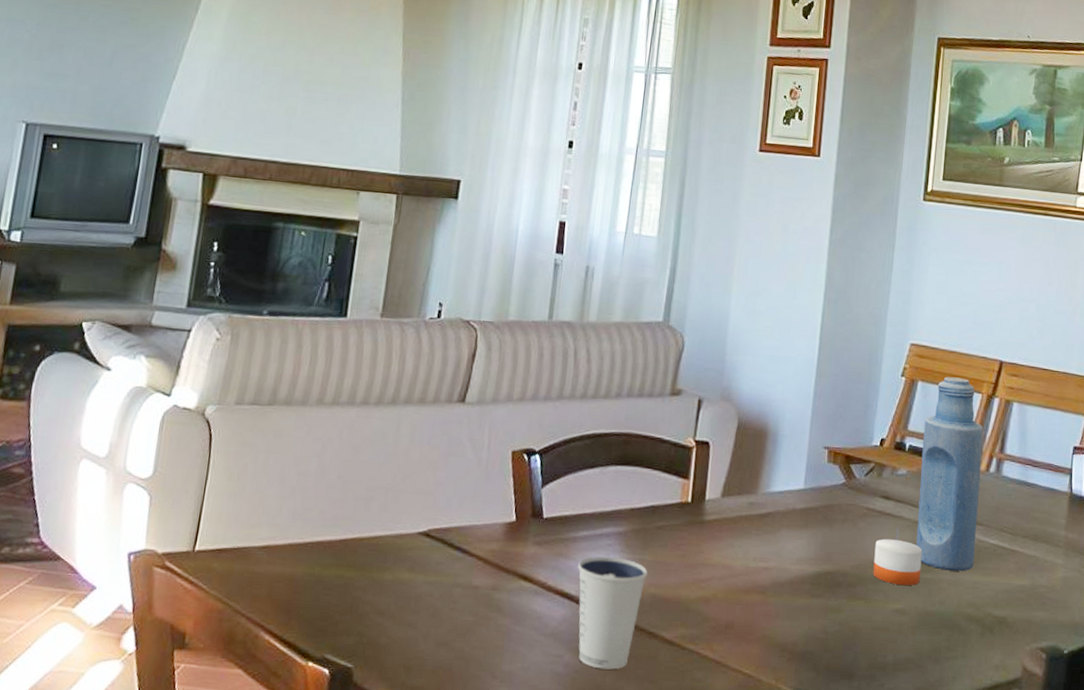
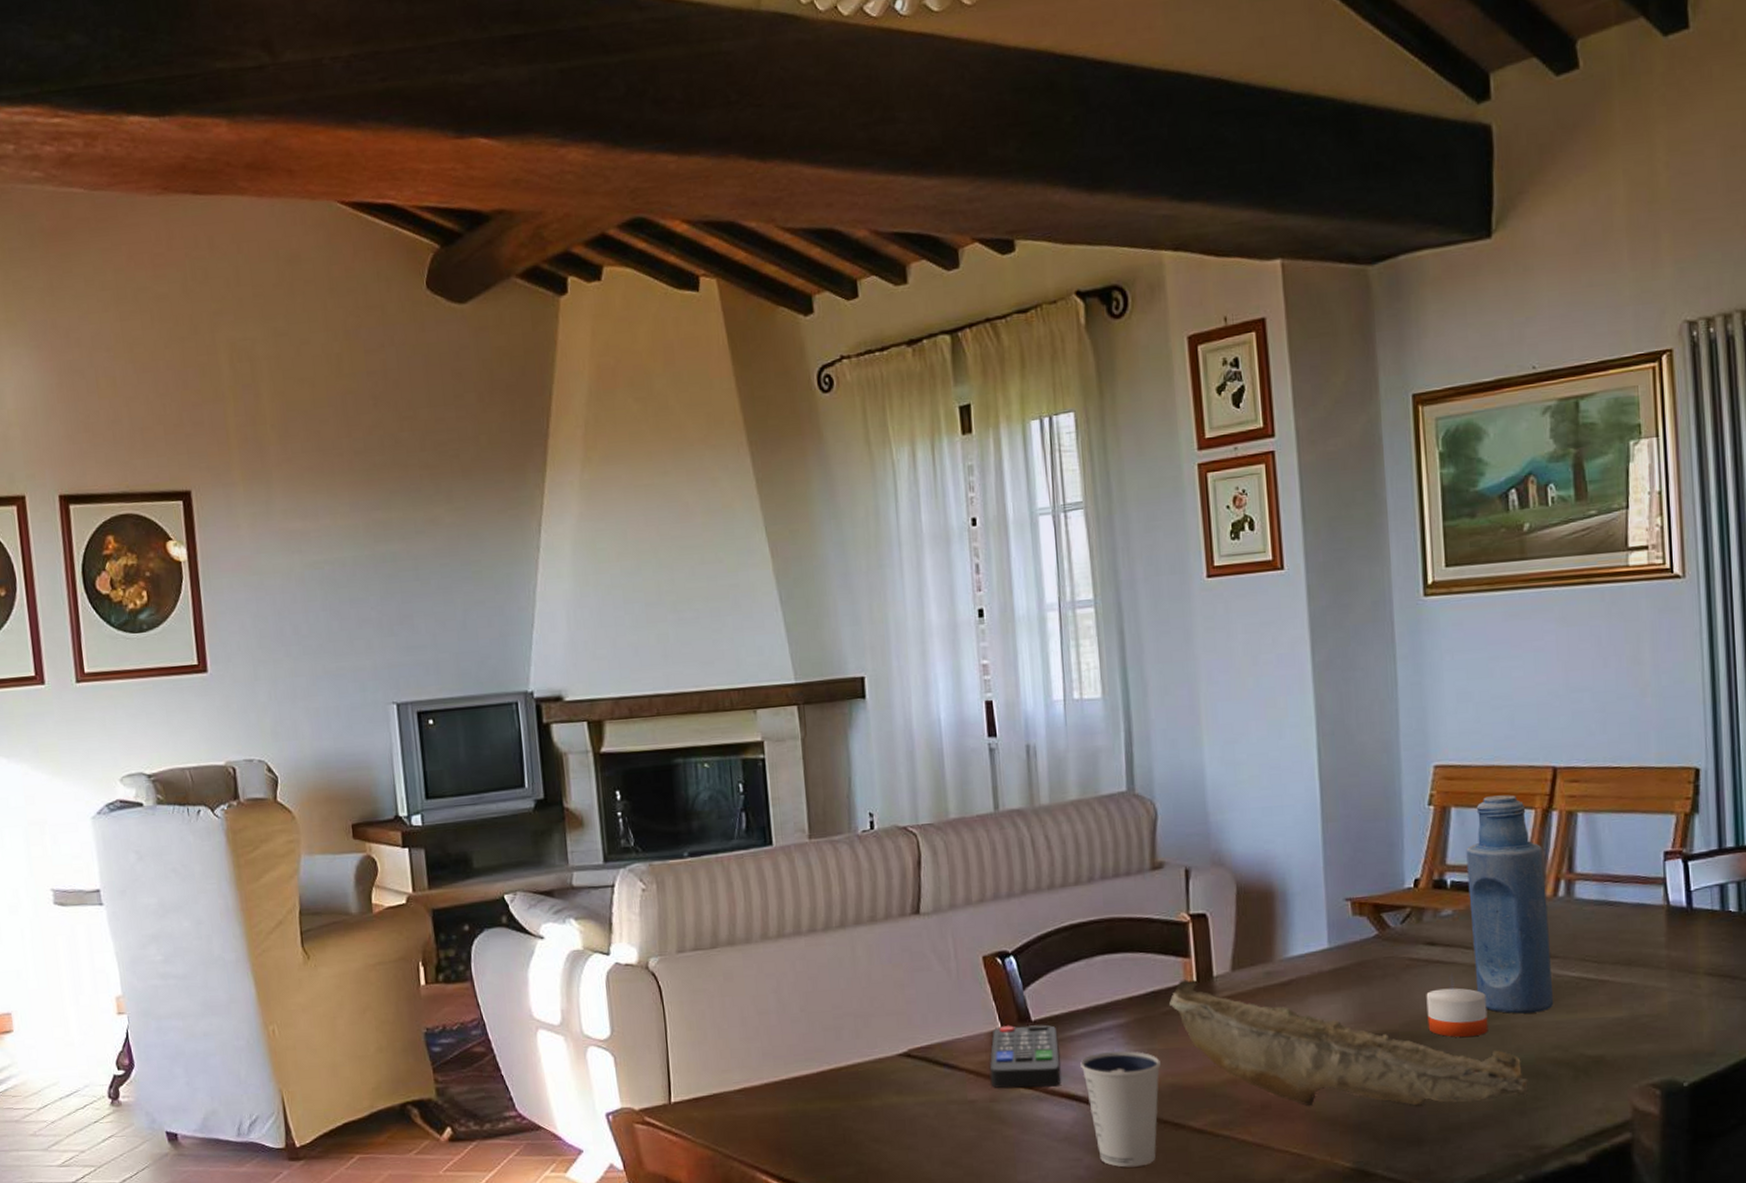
remote control: none [495,518,564,583] -> present [989,1024,1061,1088]
decorative bowl: none [664,499,945,647] -> present [1169,980,1529,1106]

